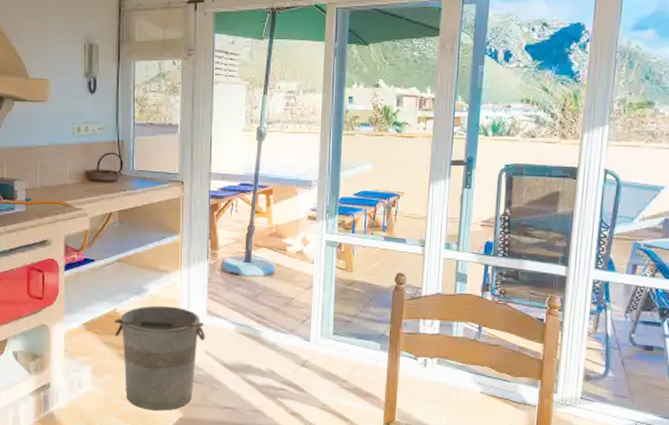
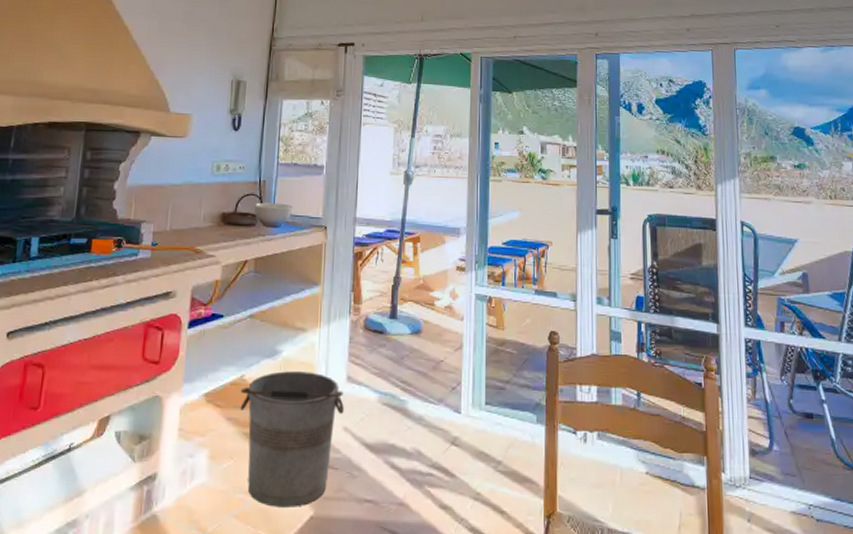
bowl: none [114,160,151,183] -> present [254,202,293,228]

